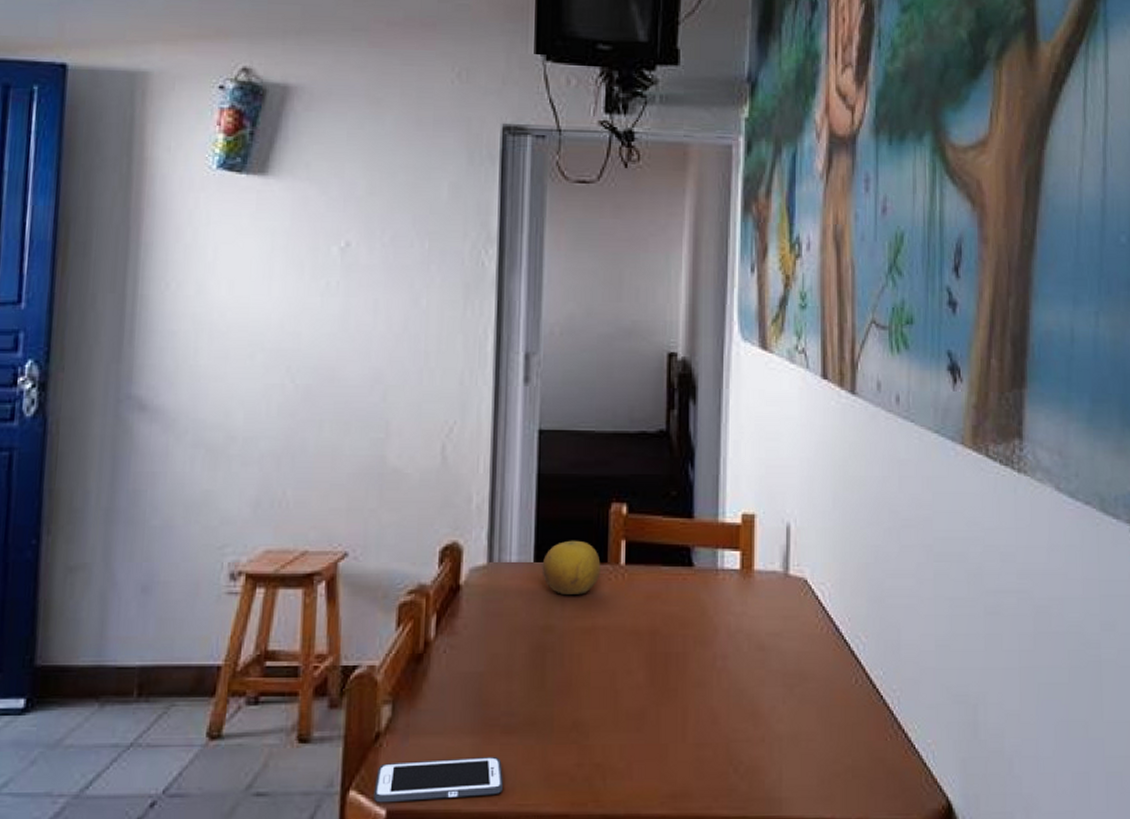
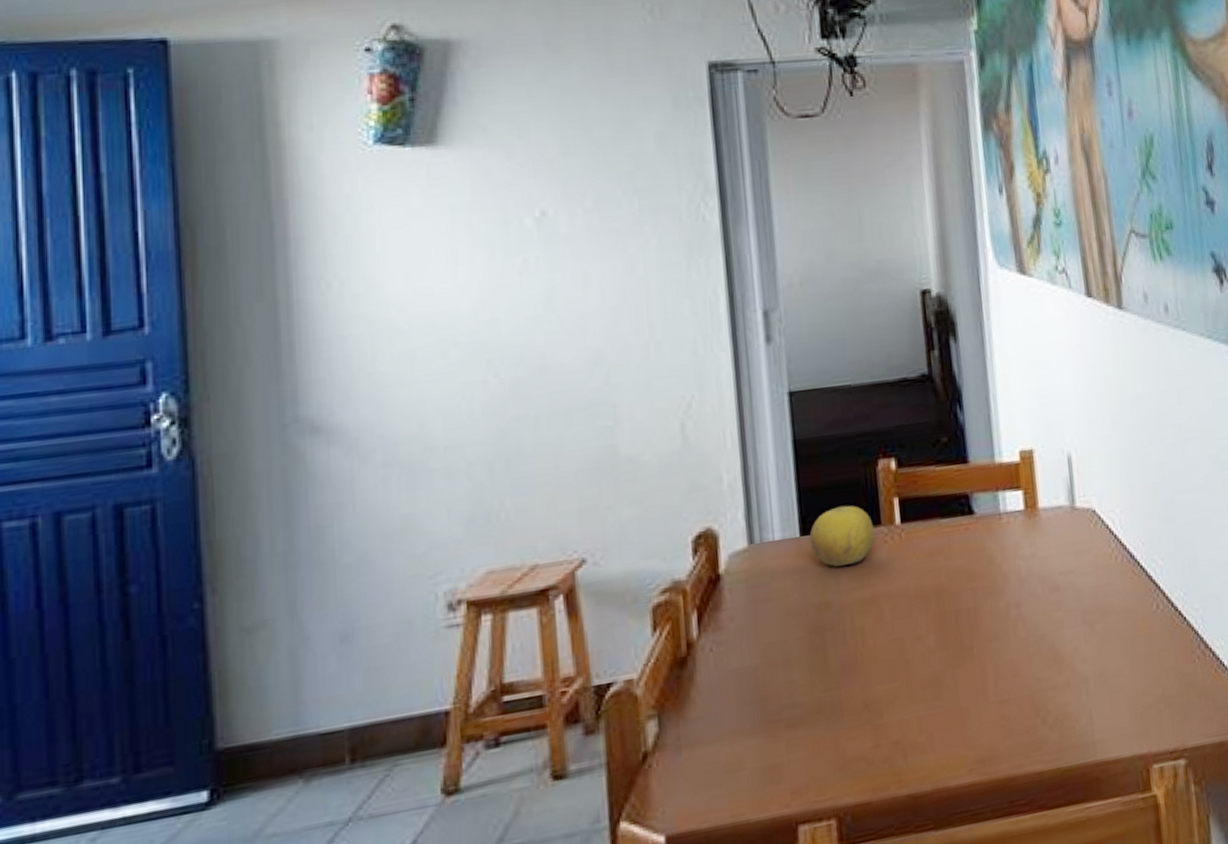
cell phone: present [374,757,503,803] -> none [648,754,795,831]

